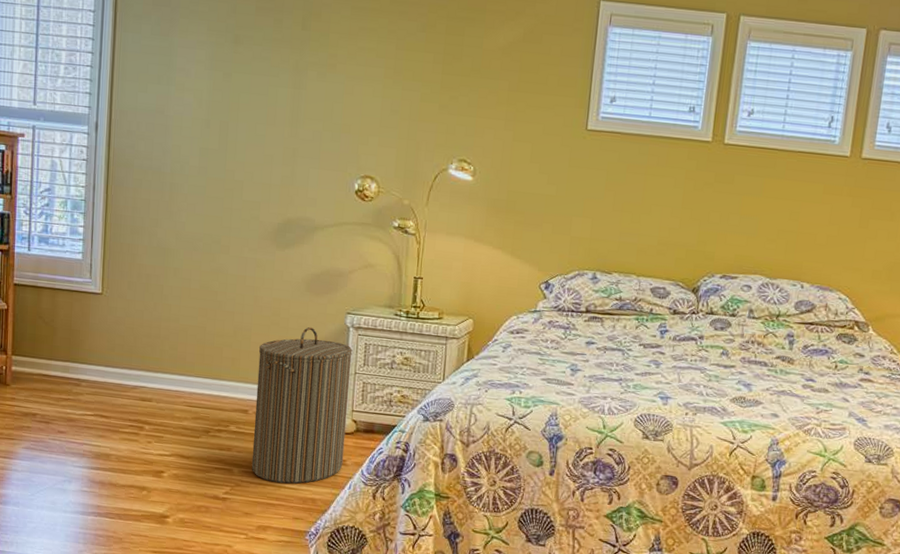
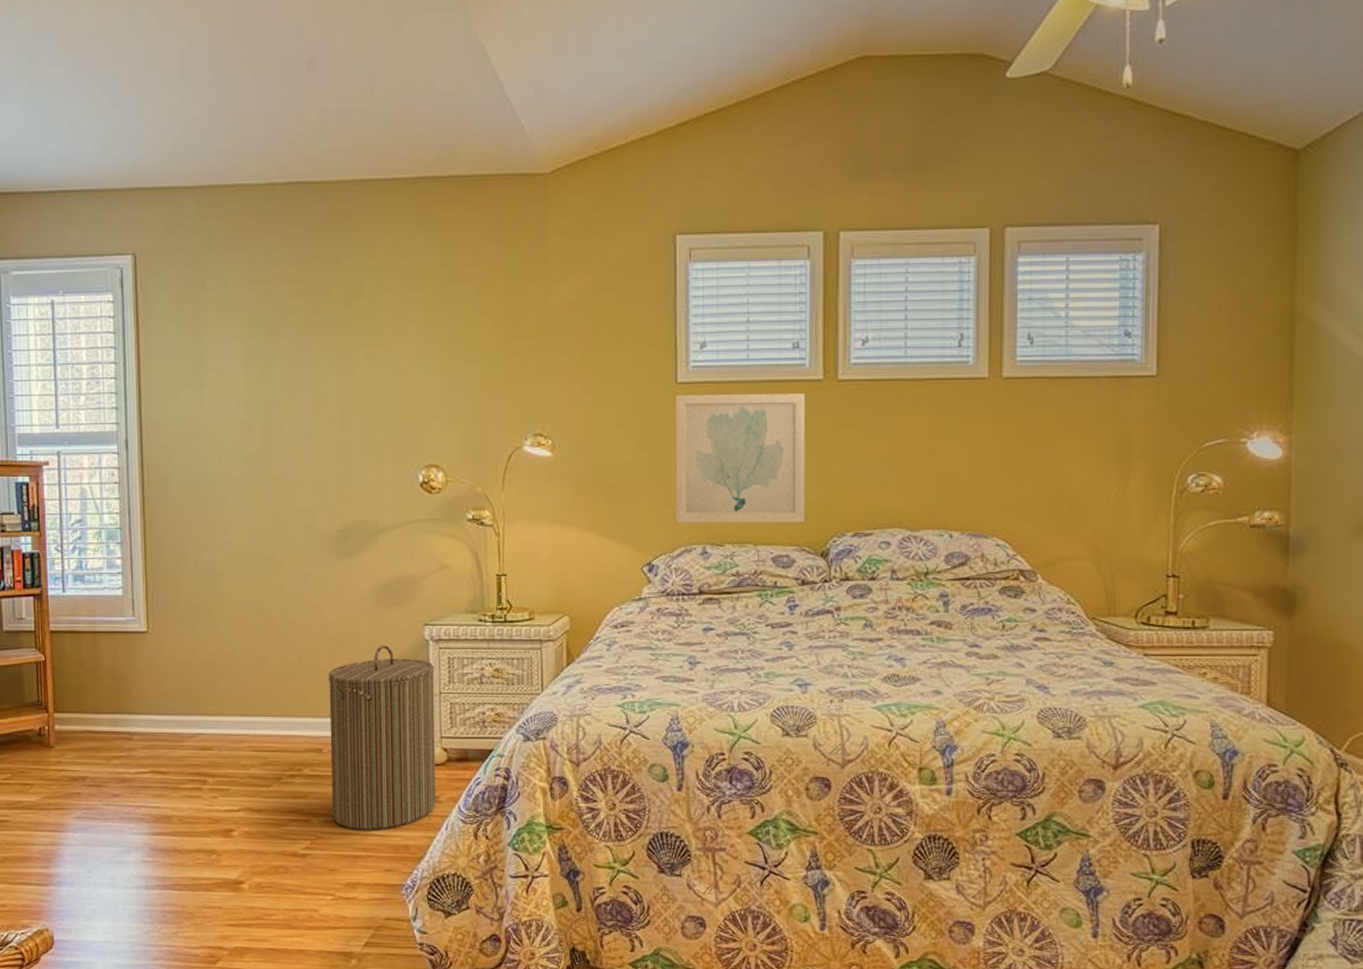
wall art: none [573,140,695,262] -> present [675,394,806,523]

